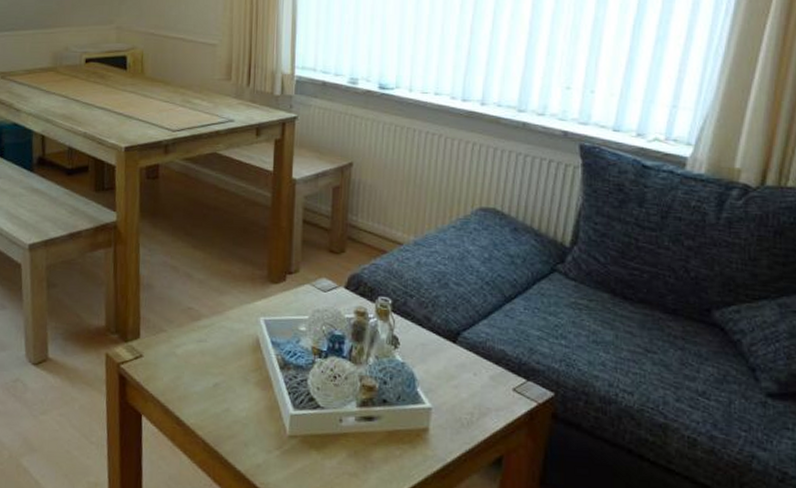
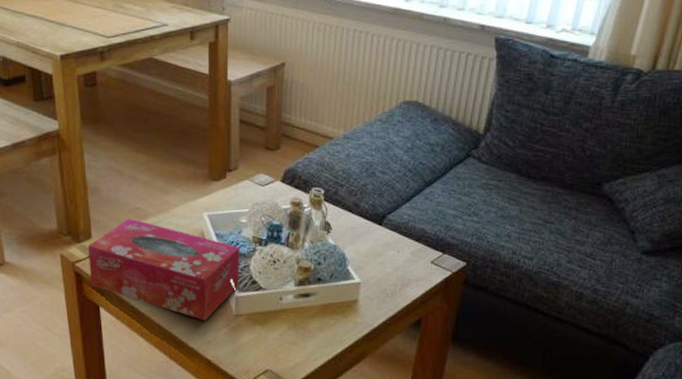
tissue box: none [134,318,298,441] -> present [87,218,240,321]

